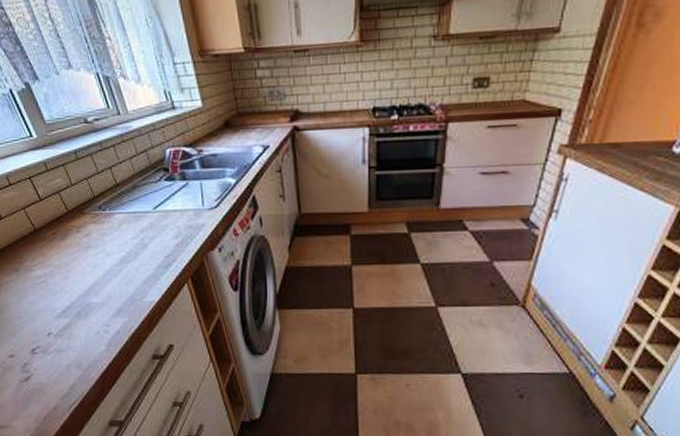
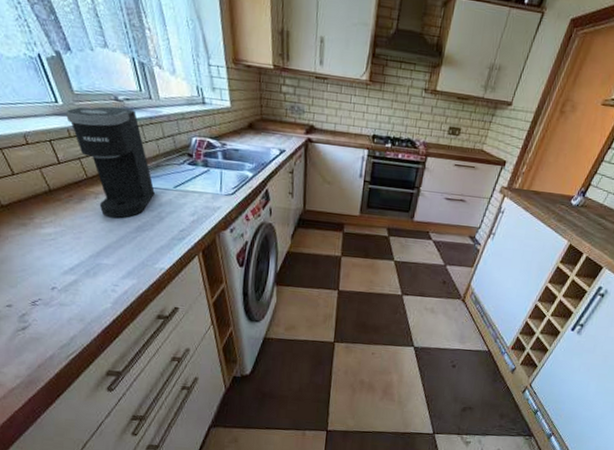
coffee maker: none [40,129,135,252] -> present [65,106,155,219]

